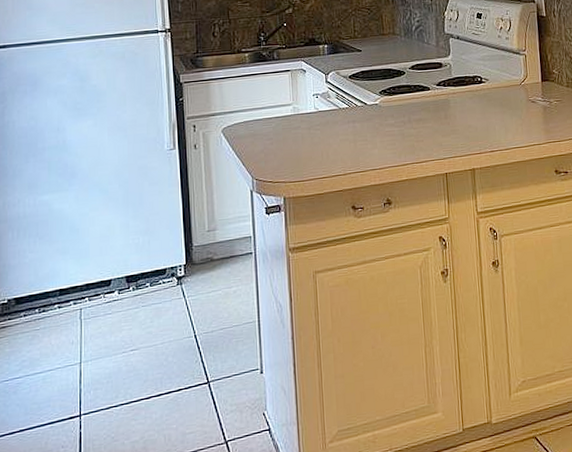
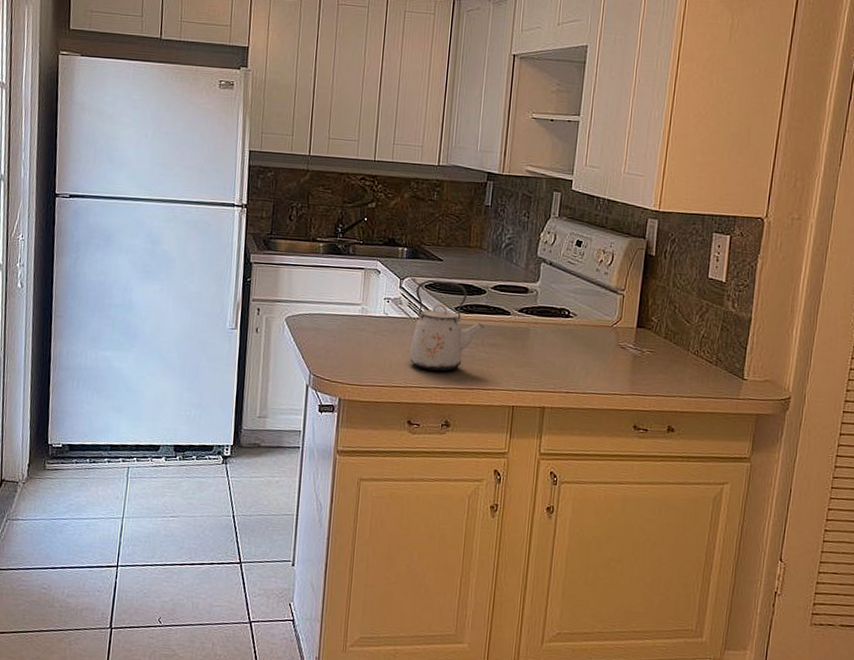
kettle: none [341,68,409,155] -> present [409,280,485,372]

